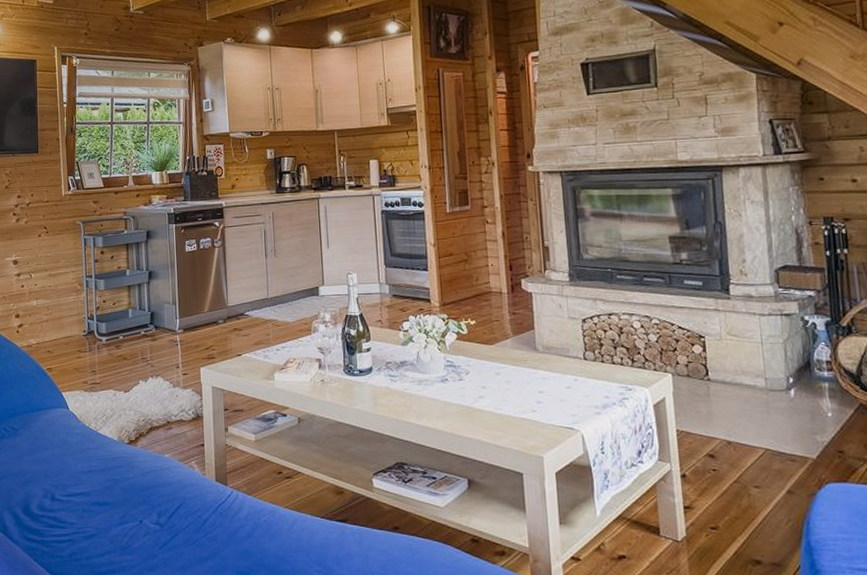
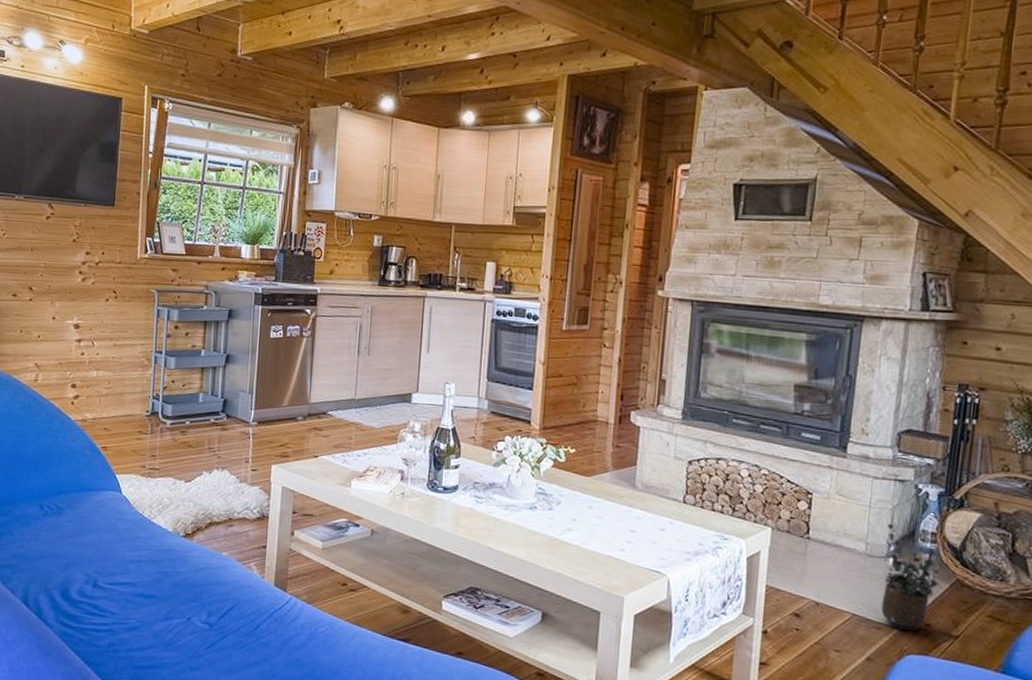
potted plant: none [781,357,844,460] -> present [881,523,940,631]

